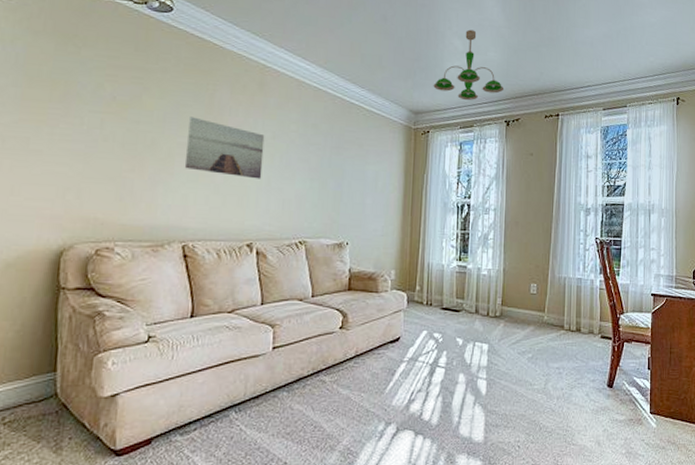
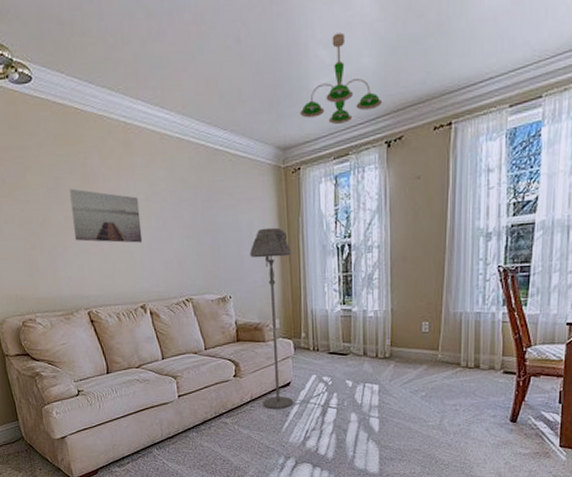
floor lamp: none [368,180,414,367] -> present [250,227,293,409]

